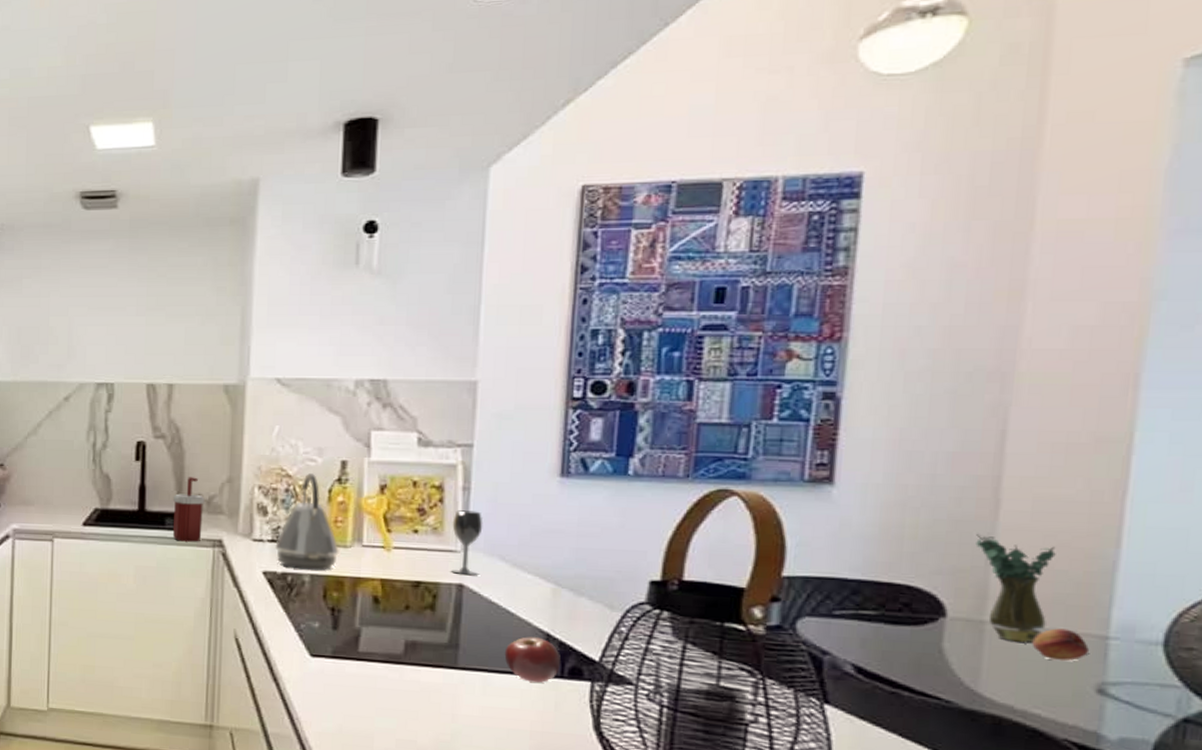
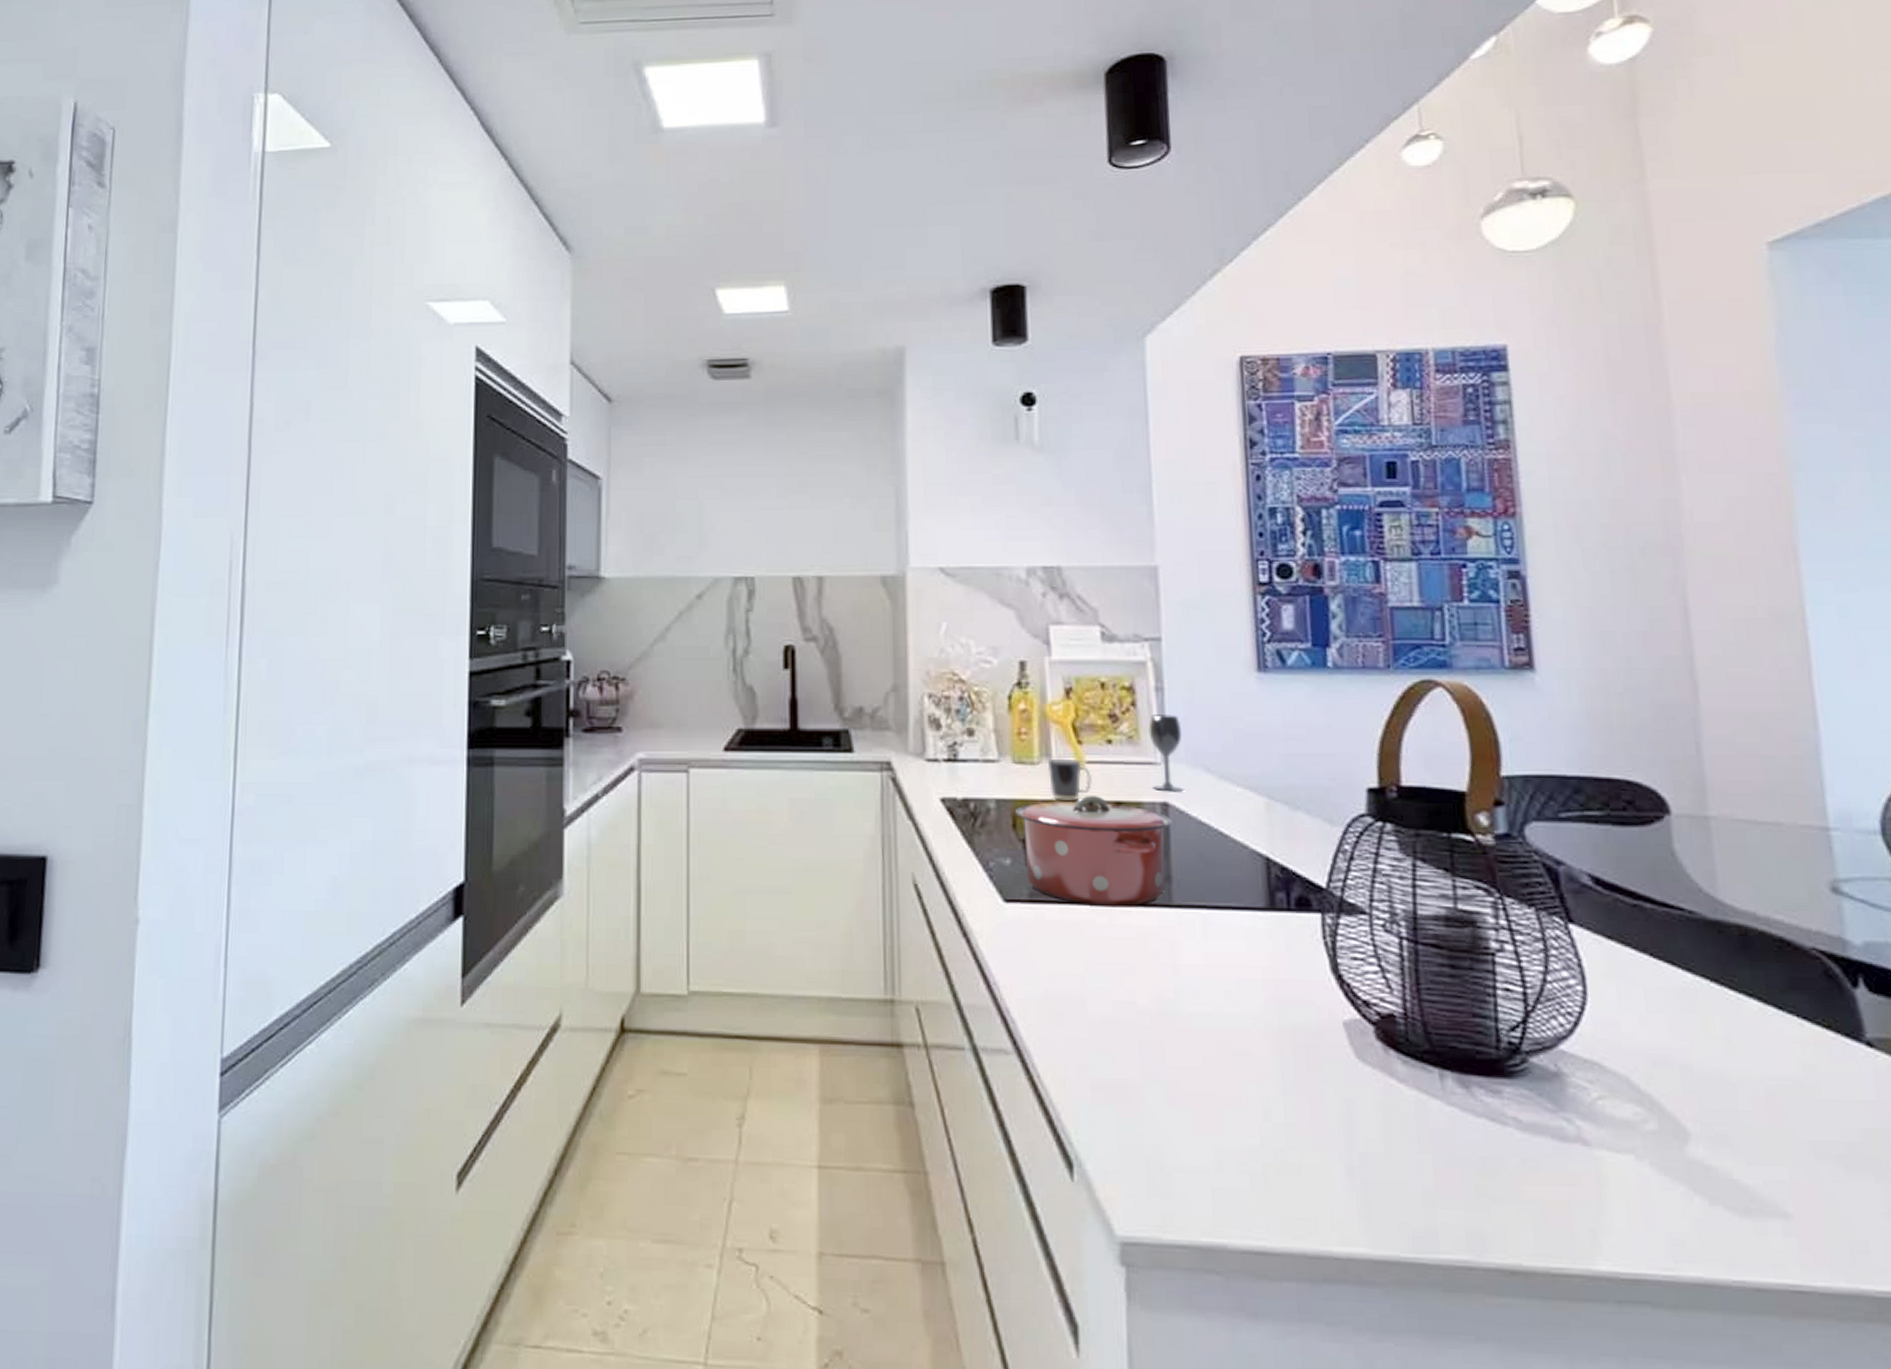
soap dispenser: present [172,477,205,542] -> none [831,686,867,766]
kettle: present [275,472,340,570] -> none [952,676,1028,794]
casserole: none [327,574,465,667] -> present [1016,794,1172,908]
mug: none [358,543,397,579] -> present [1047,758,1092,800]
fruit: present [504,637,560,683] -> none [1222,862,1285,918]
vase: present [975,533,1056,643] -> none [1682,719,1768,838]
fruit: present [1032,628,1089,662] -> none [1758,821,1814,858]

